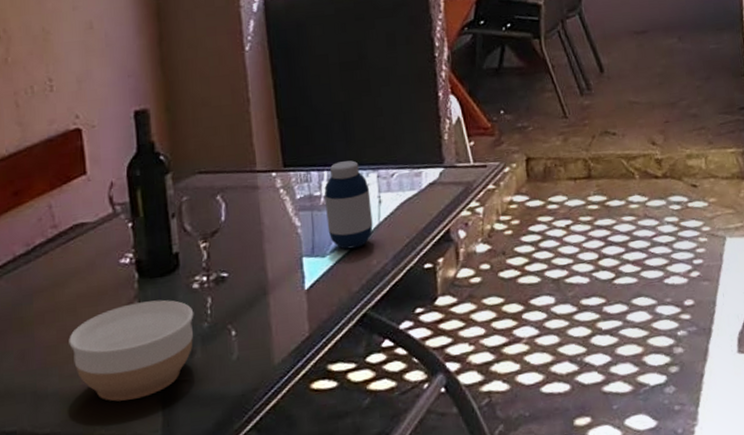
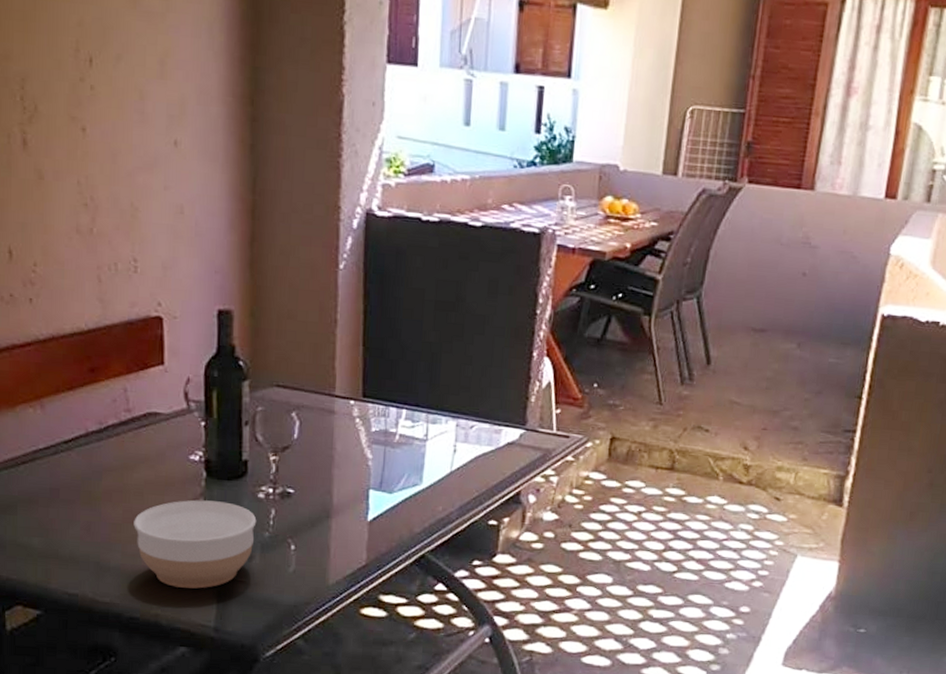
medicine bottle: present [324,160,373,250] -> none [398,403,447,491]

